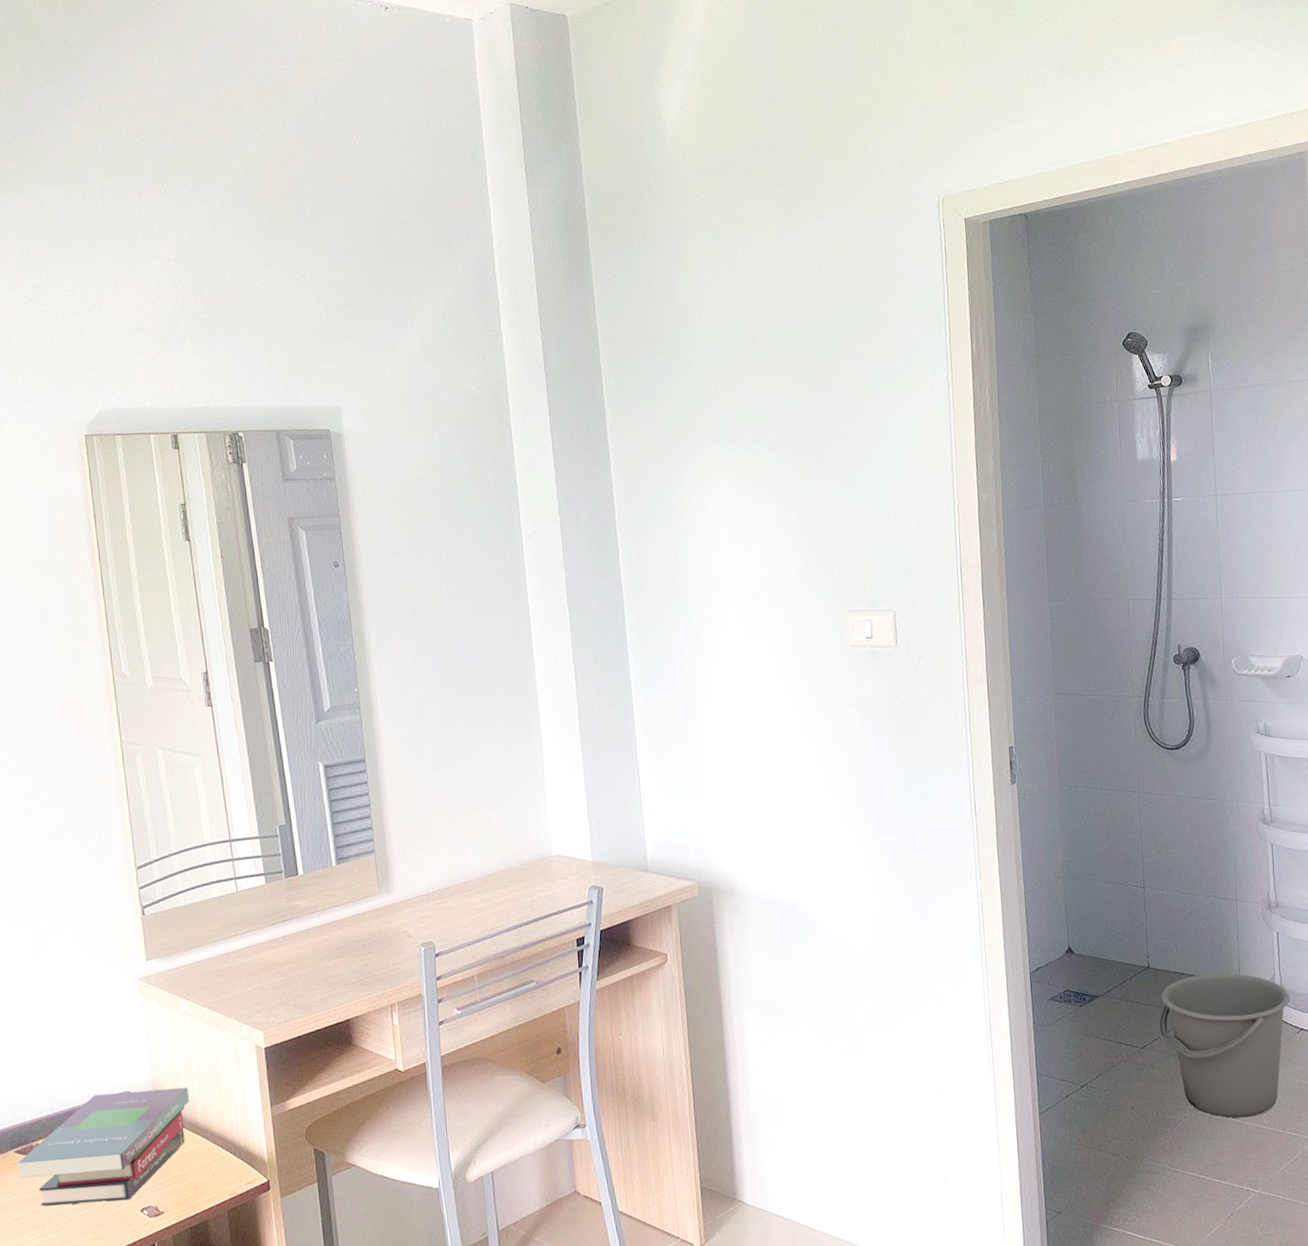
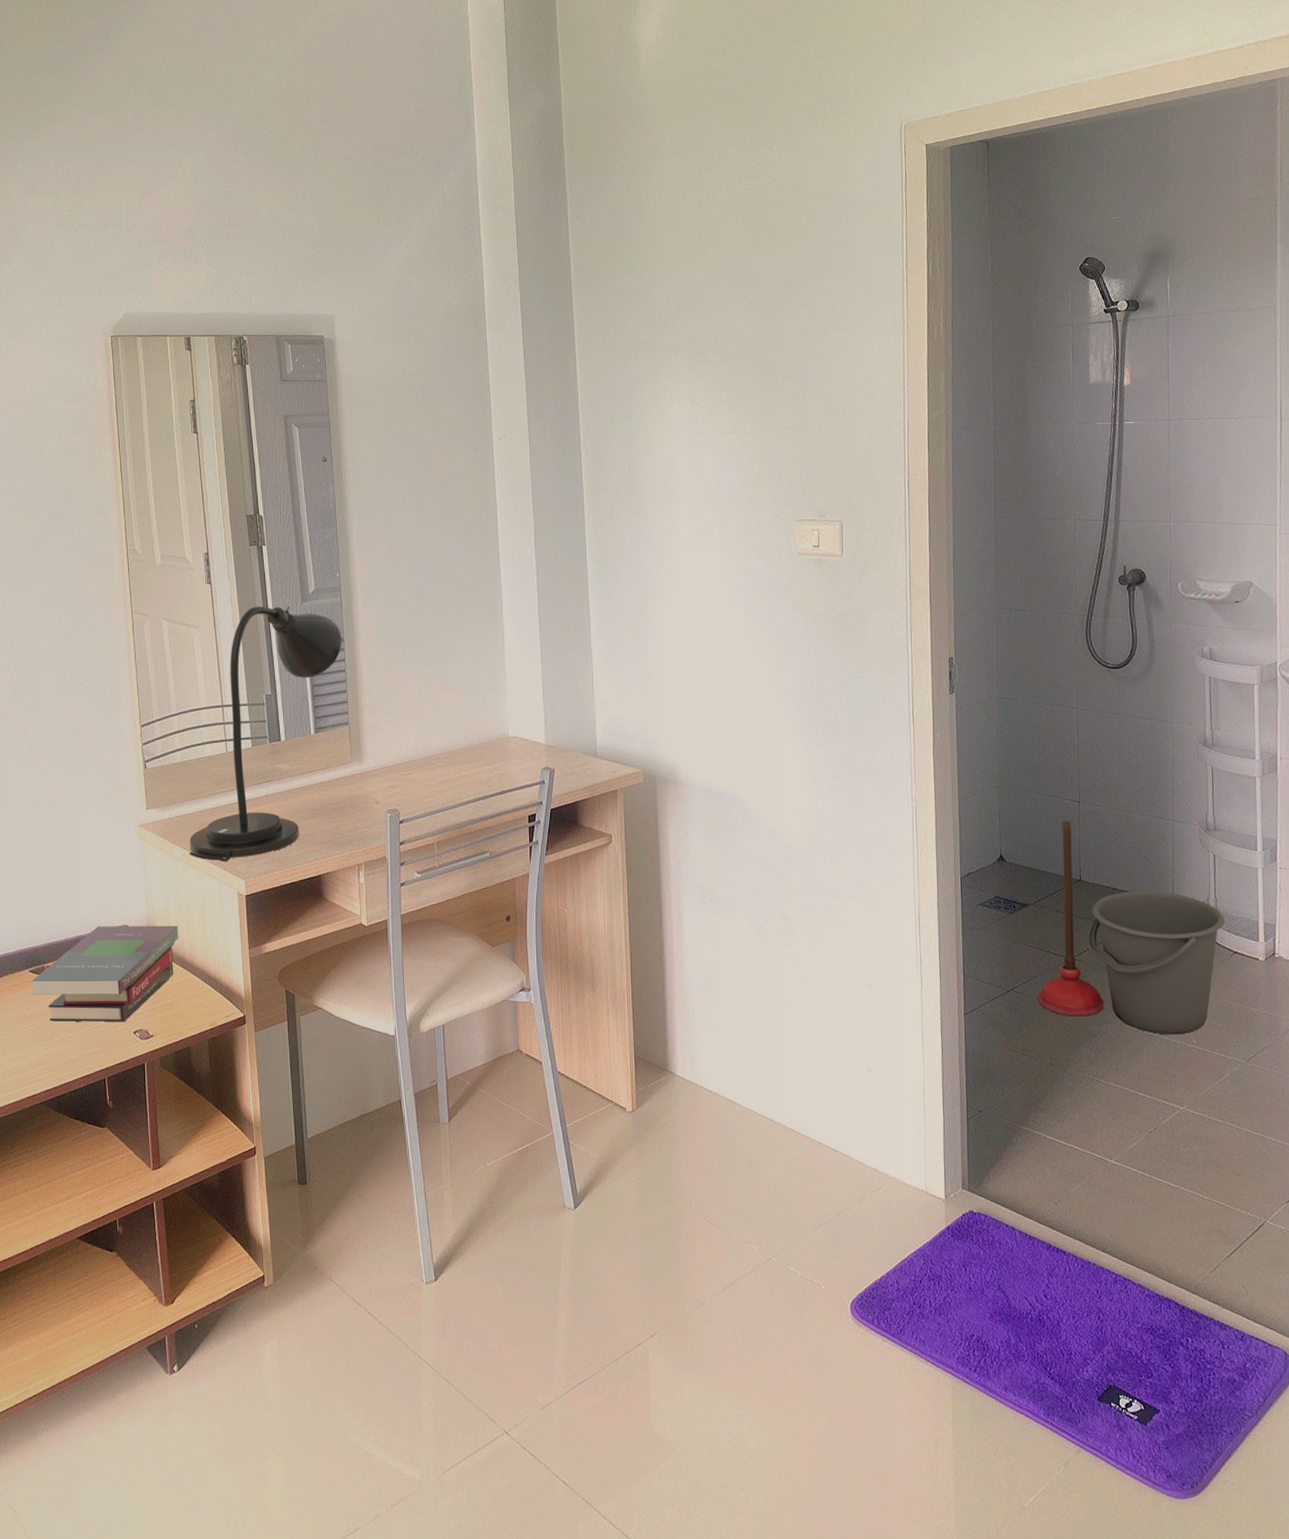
desk lamp: none [198,727,364,1013] -> present [189,606,342,862]
plunger: none [1111,907,1177,1107] -> present [1038,820,1104,1016]

